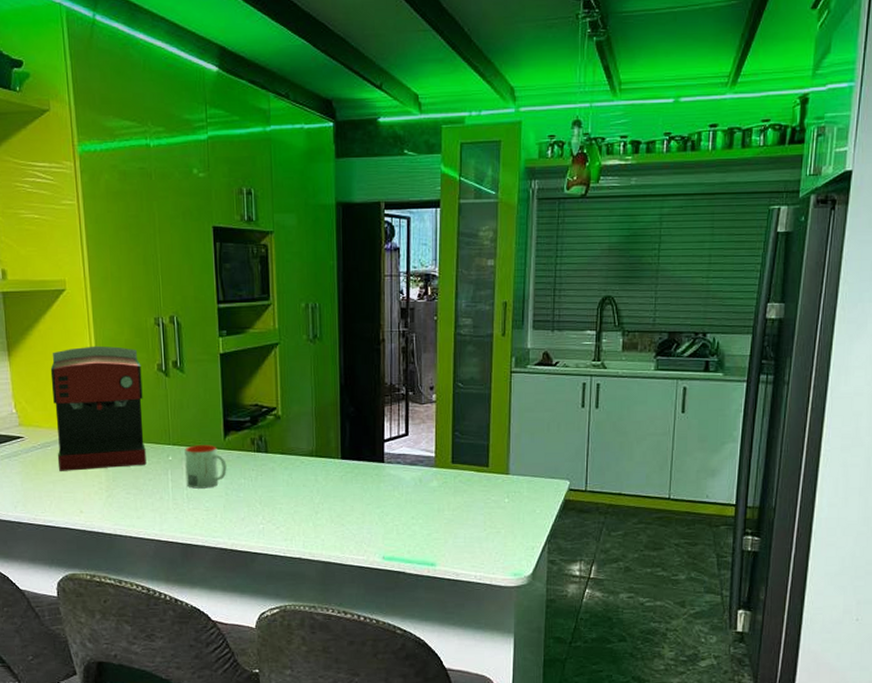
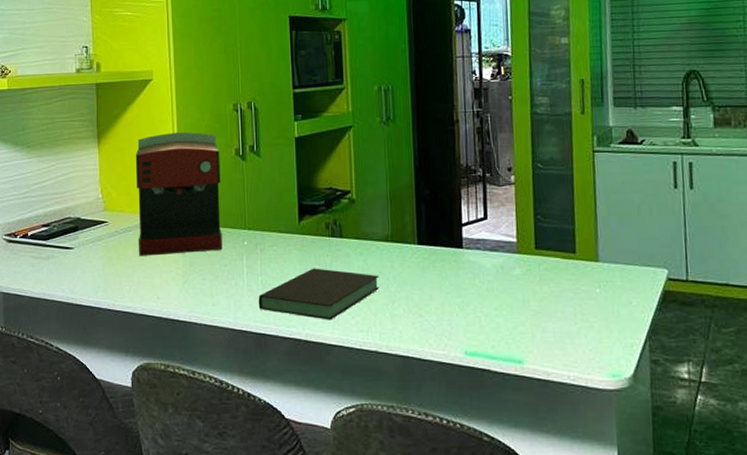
notebook: none [184,482,303,531] -> present [258,268,379,320]
mug: present [185,445,227,489] -> none [260,229,302,275]

